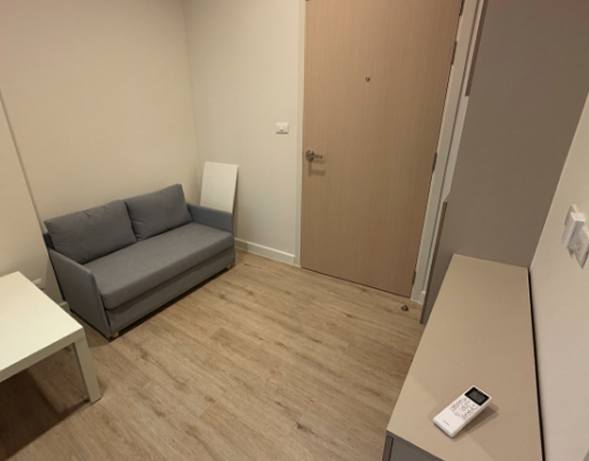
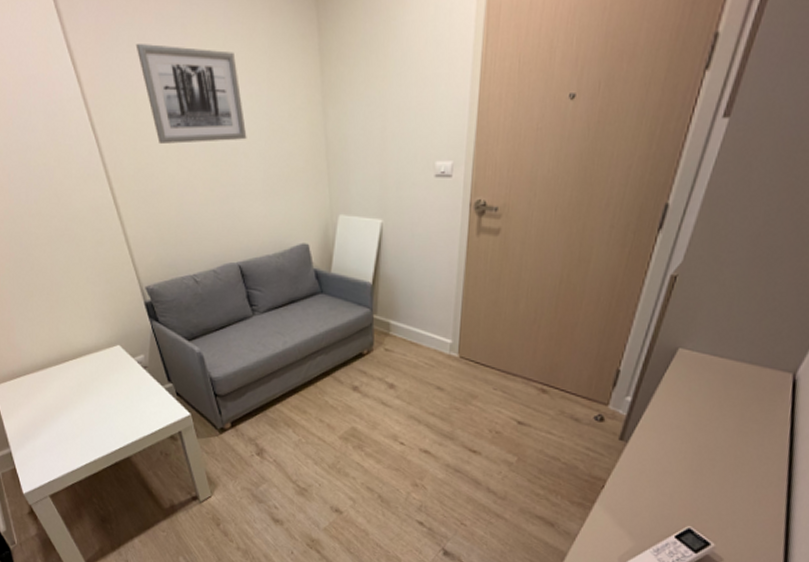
wall art: none [38,29,131,107] -> present [135,43,247,144]

